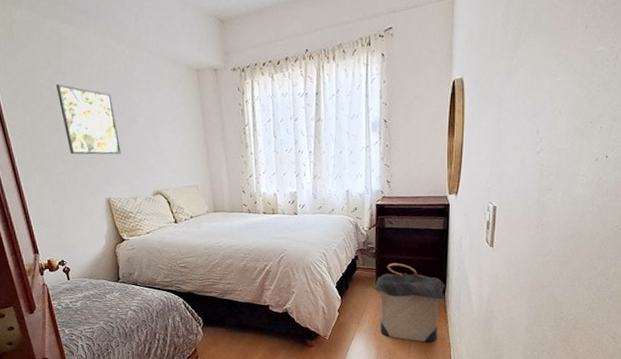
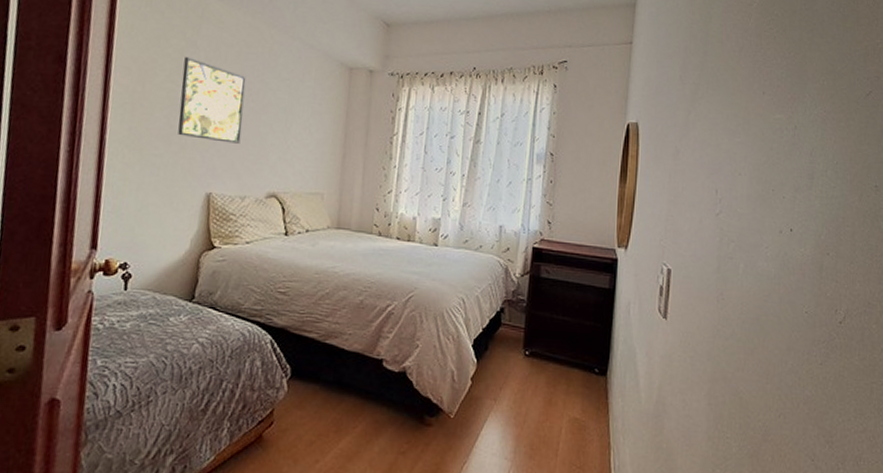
laundry hamper: present [374,263,446,343] -> none [520,323,609,440]

